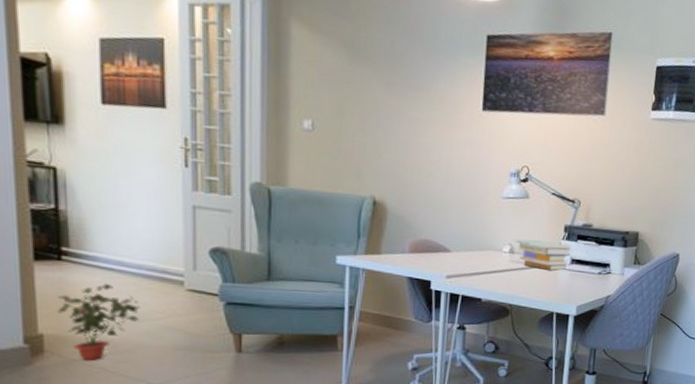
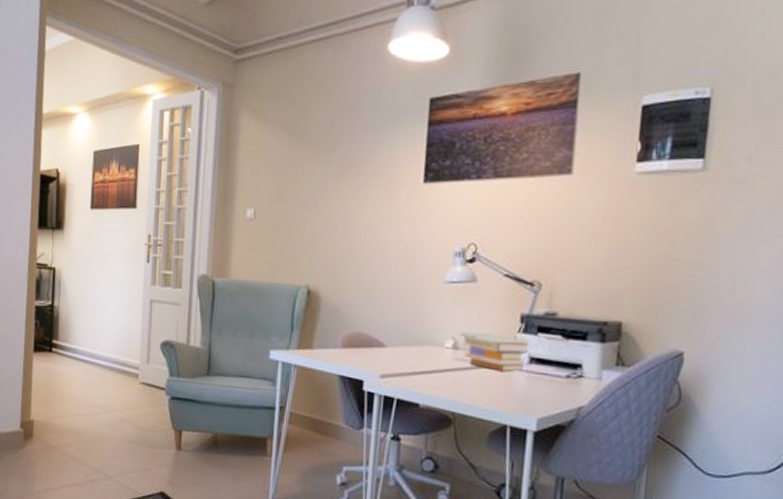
potted plant: present [57,283,141,360] -> none [45,374,104,448]

